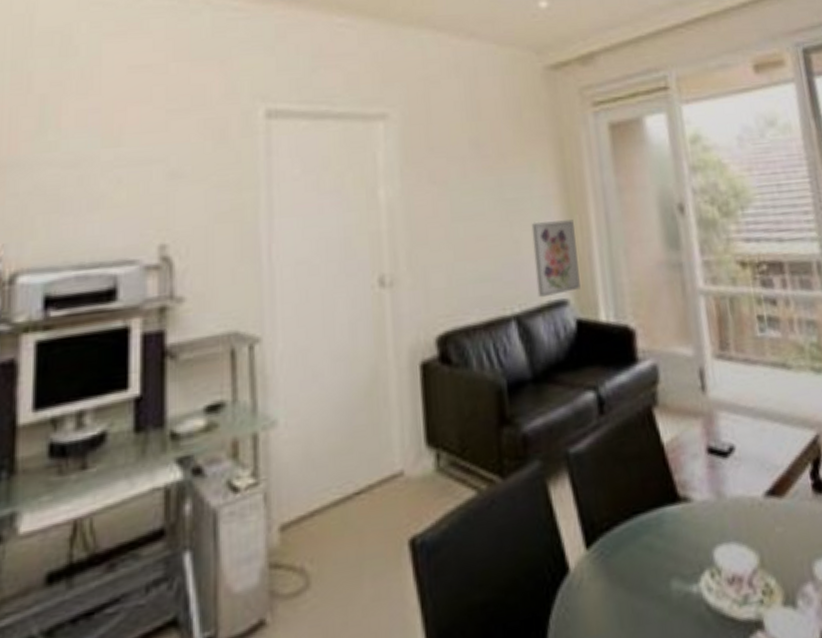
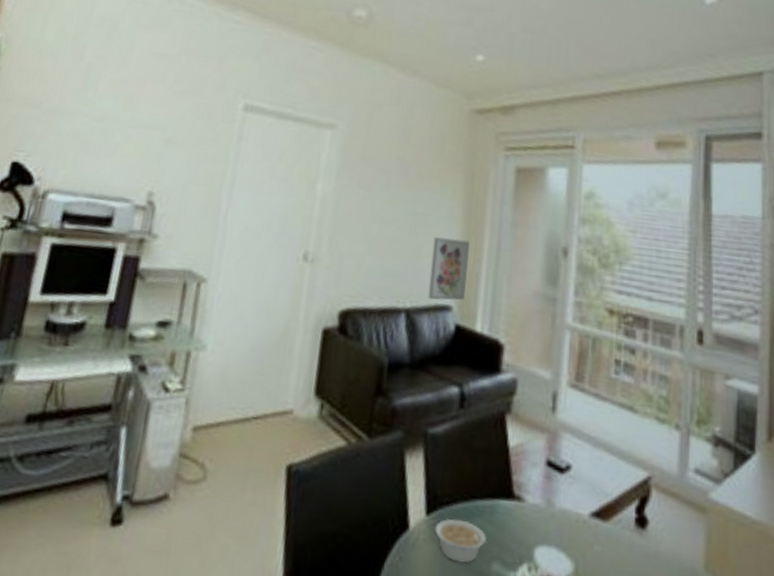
legume: none [599,542,669,593] -> present [434,518,495,563]

